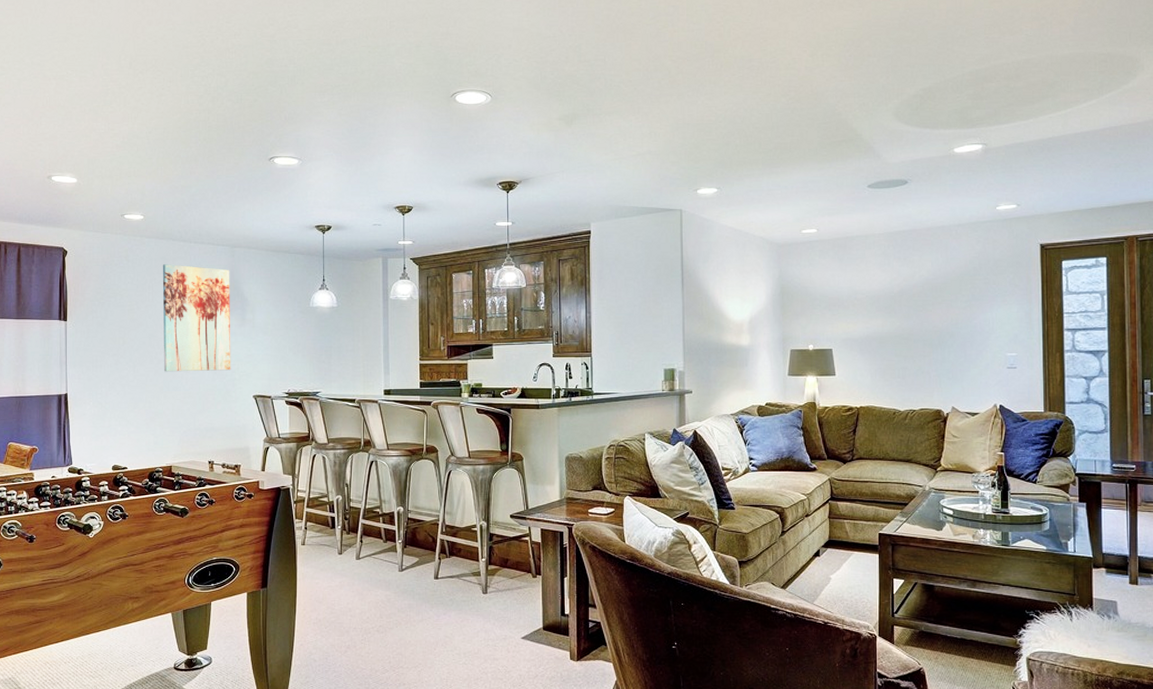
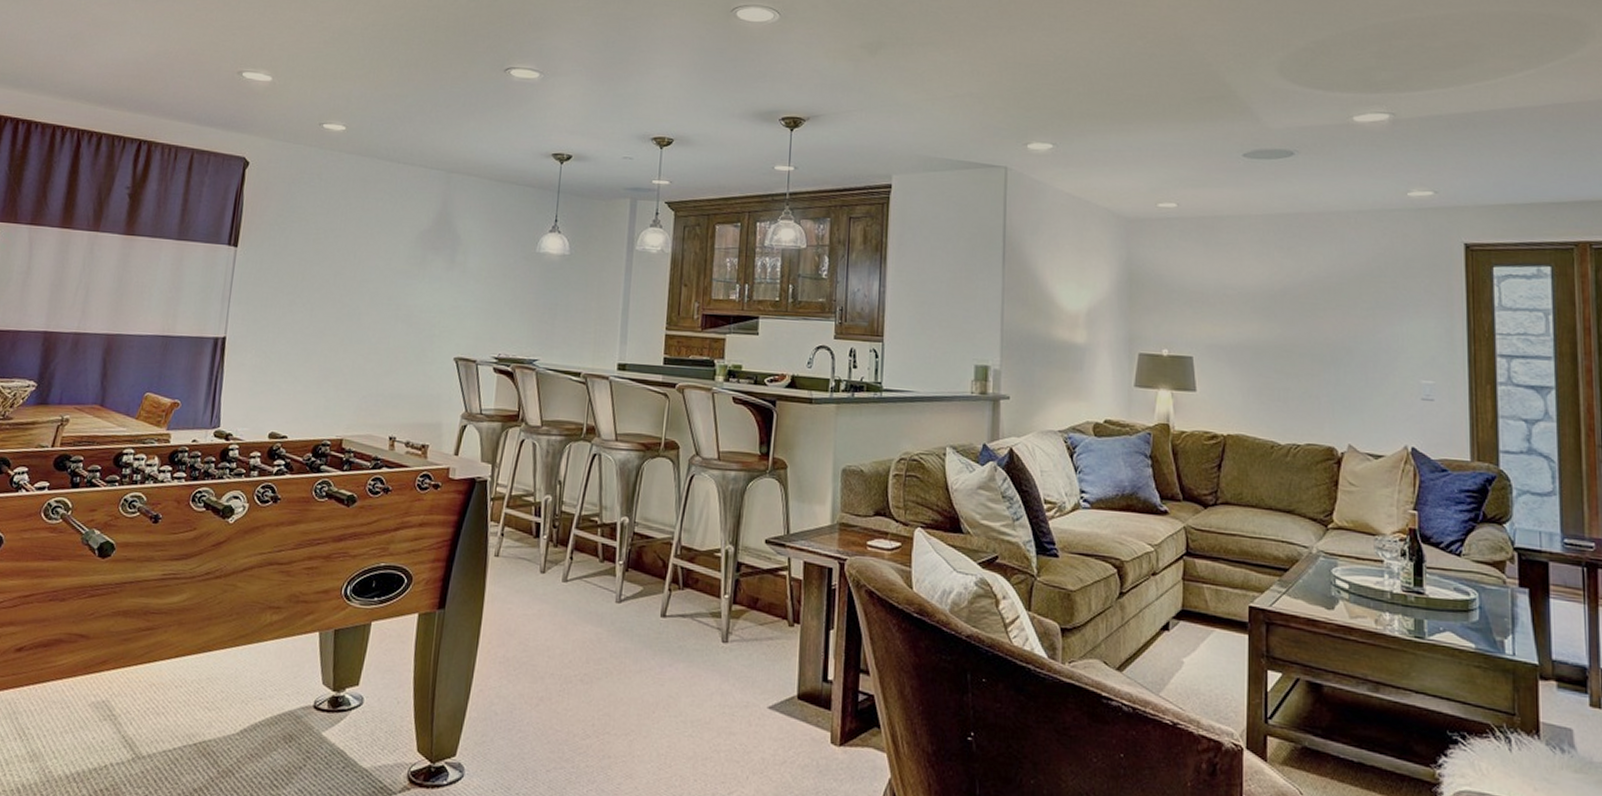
wall art: present [162,264,231,372] -> none [348,187,443,324]

